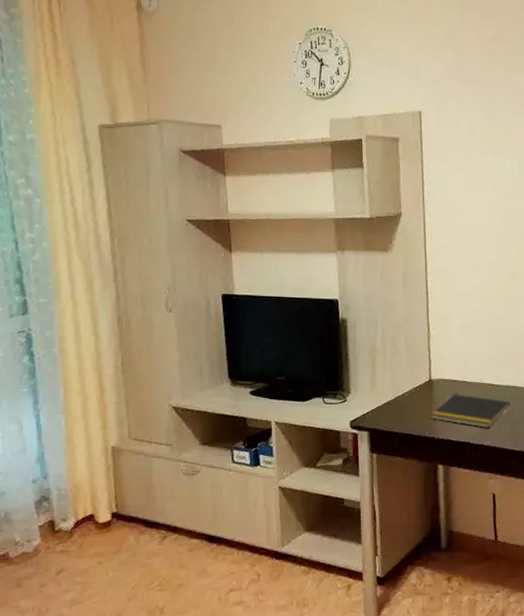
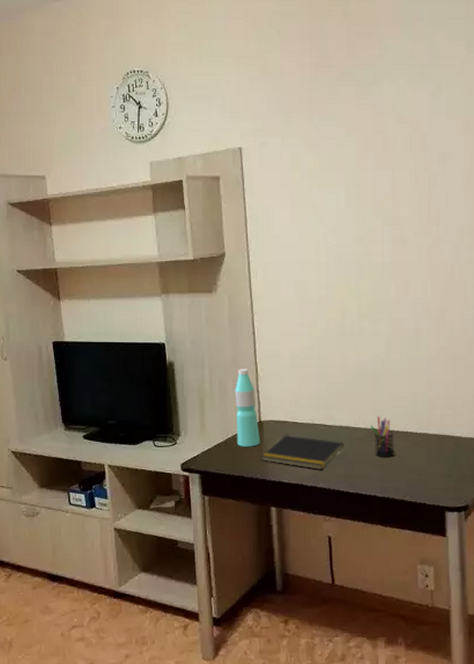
water bottle: none [406,327,431,405] -> present [235,369,261,447]

